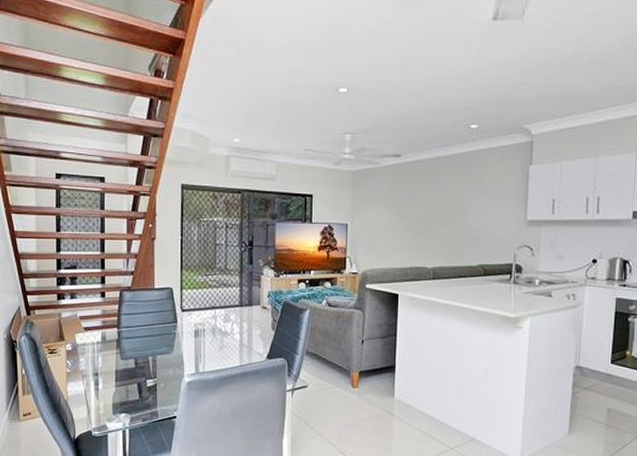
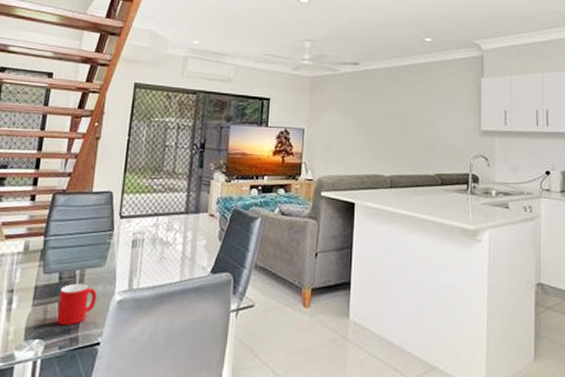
cup: none [137,368,169,403] -> present [56,283,97,326]

